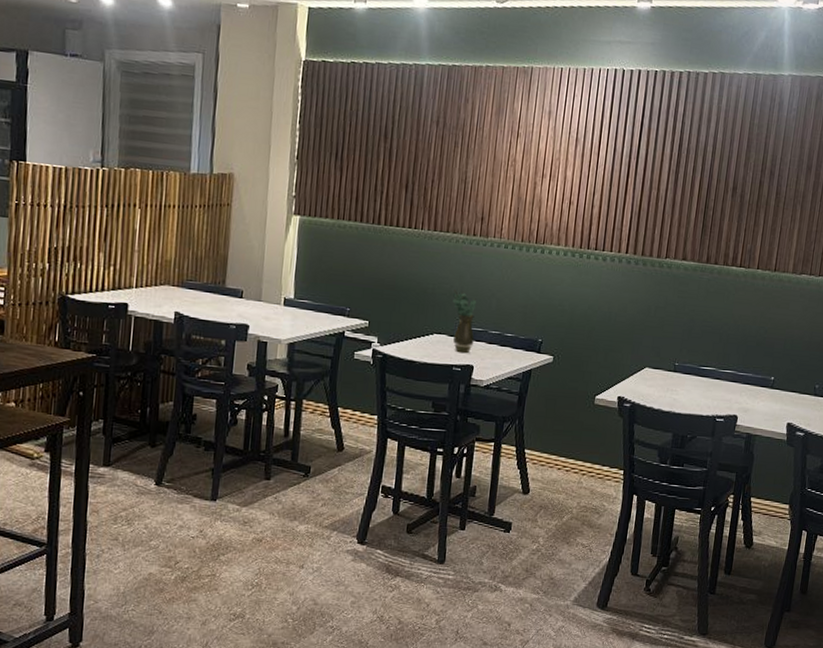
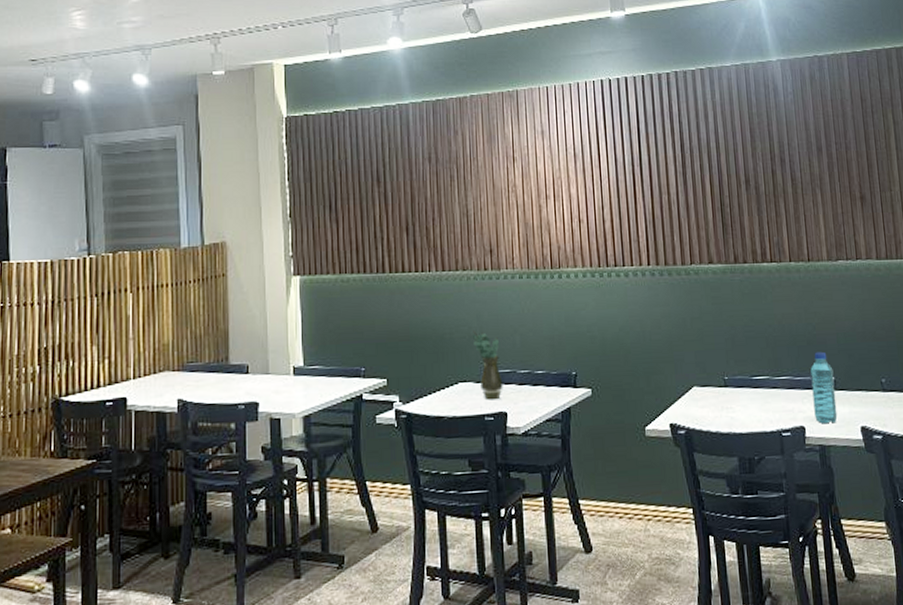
water bottle: none [748,353,775,417] -> present [810,351,838,424]

